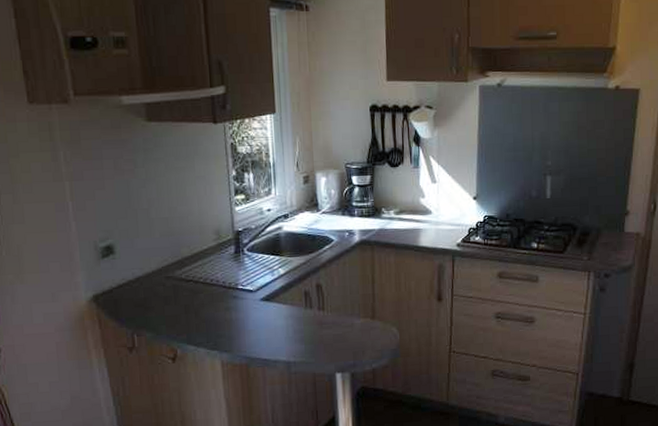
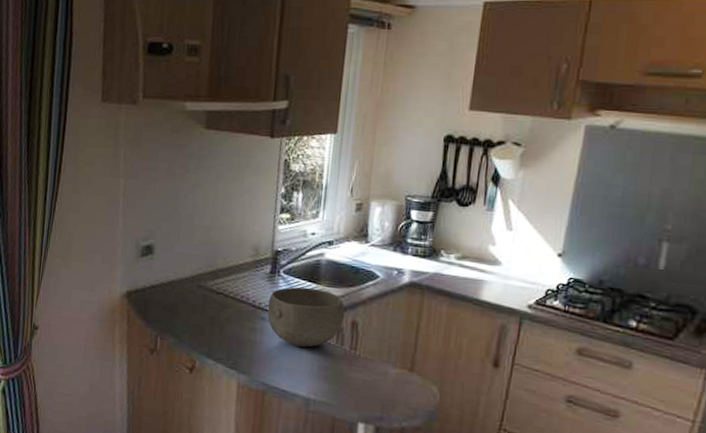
bowl: none [237,260,309,317] -> present [267,287,345,348]

